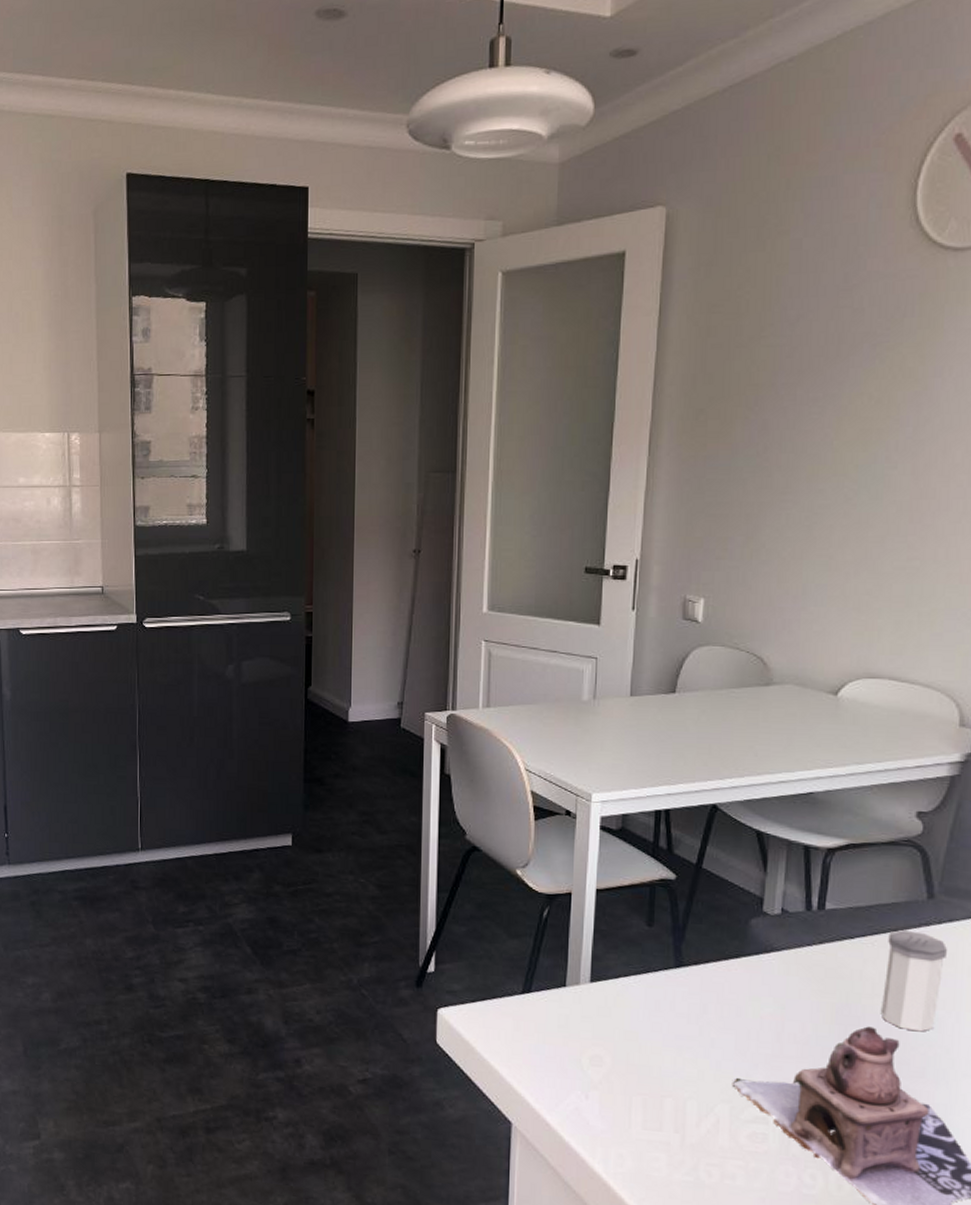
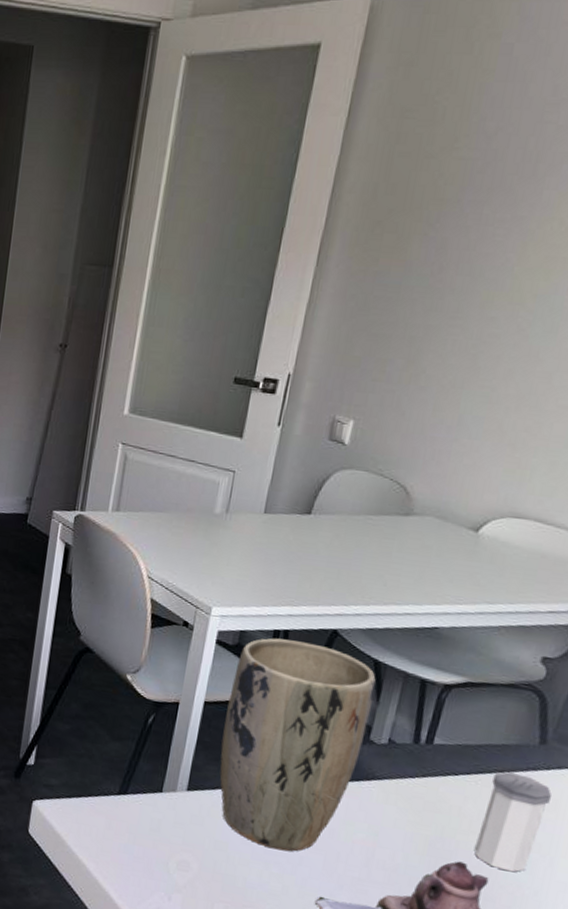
plant pot: none [618,818,761,1035] -> present [219,638,376,852]

